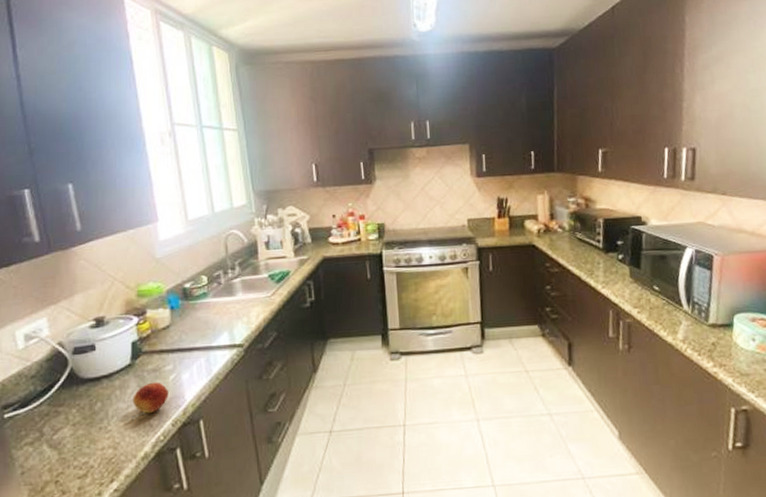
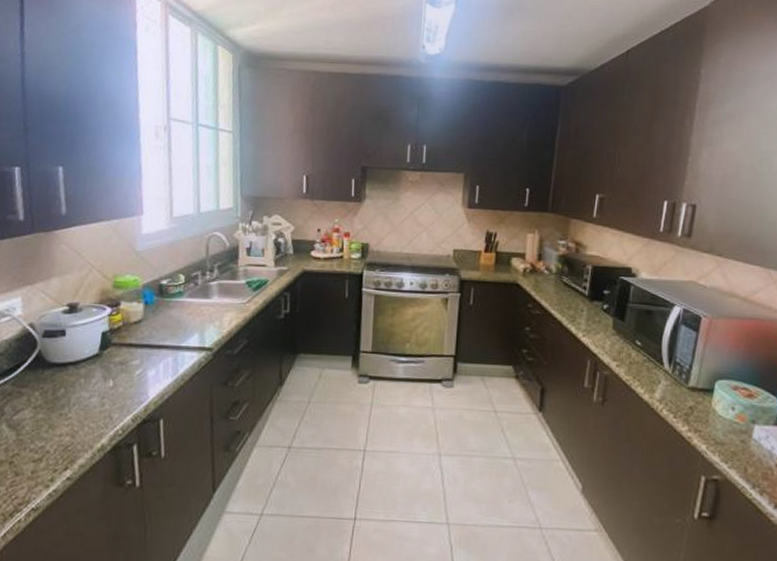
fruit: present [133,382,169,413] -> none [95,375,133,405]

